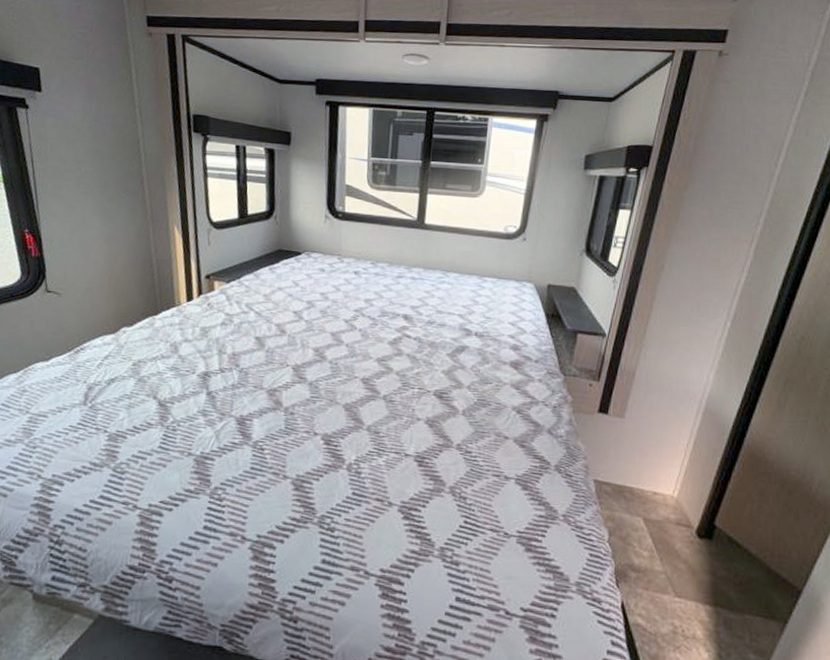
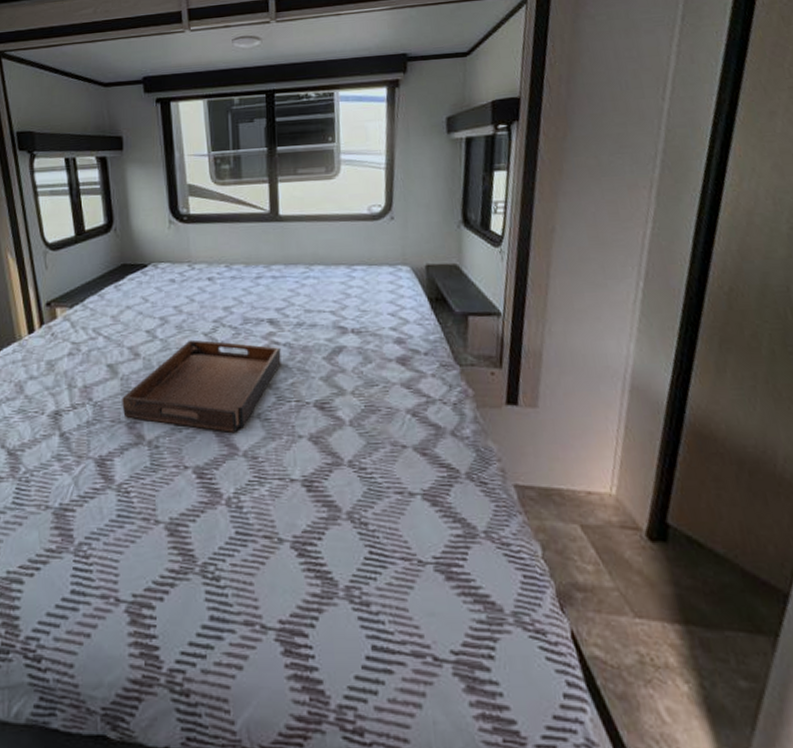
serving tray: none [265,324,411,409] -> present [122,339,281,432]

